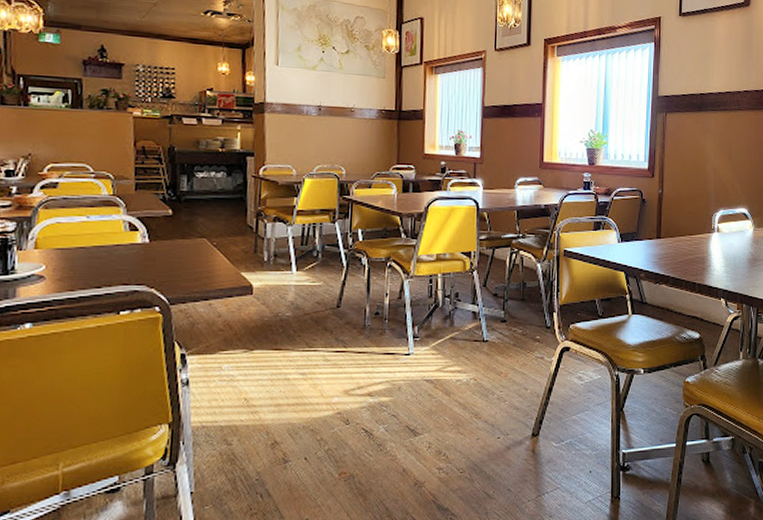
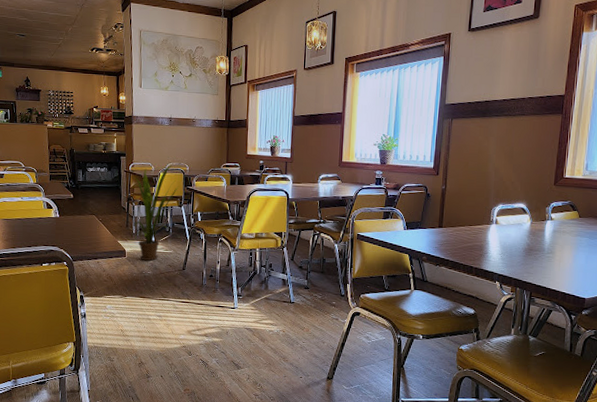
house plant: none [264,168,332,298] -> present [133,165,180,261]

